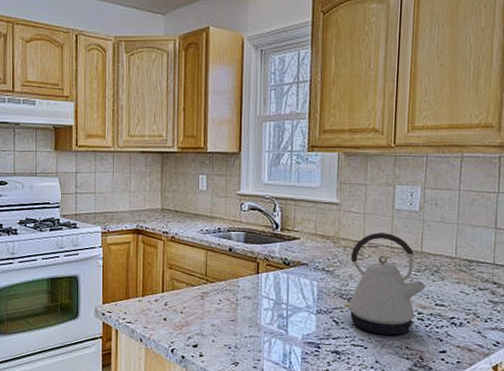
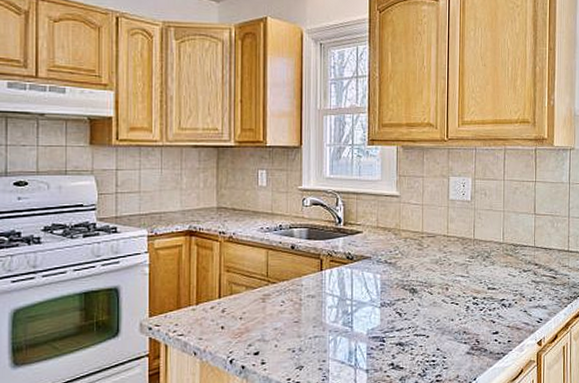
kettle: present [344,233,427,335] -> none [407,223,480,322]

